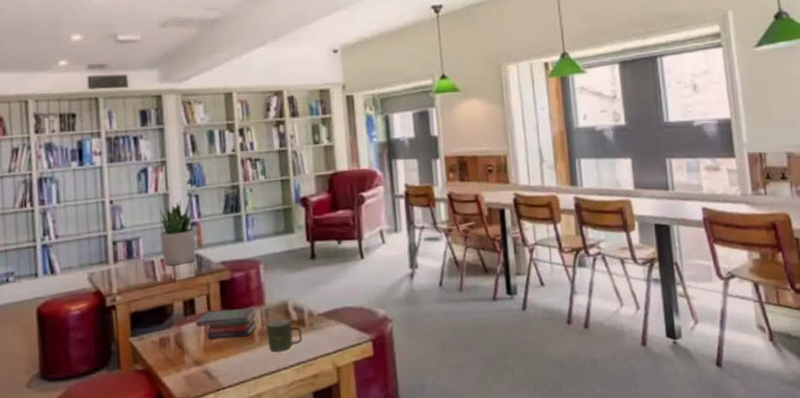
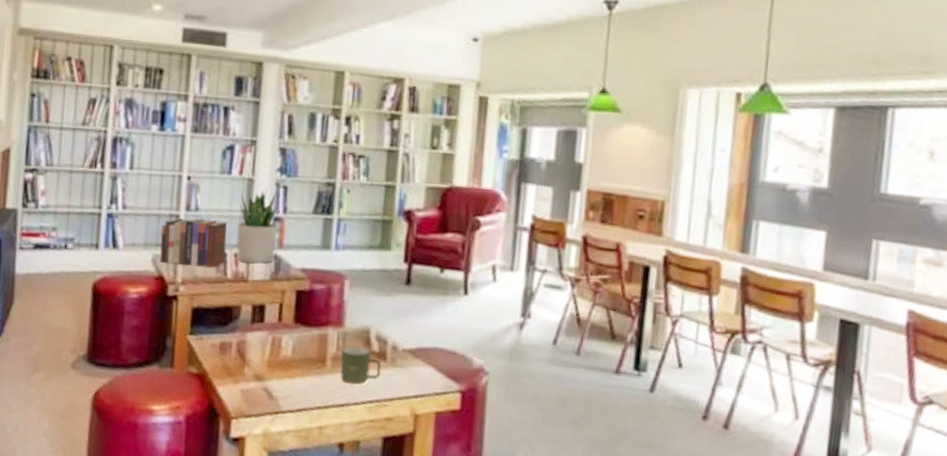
books: none [92,233,153,280] -> present [159,217,227,268]
books: present [196,307,257,340] -> none [262,322,333,360]

